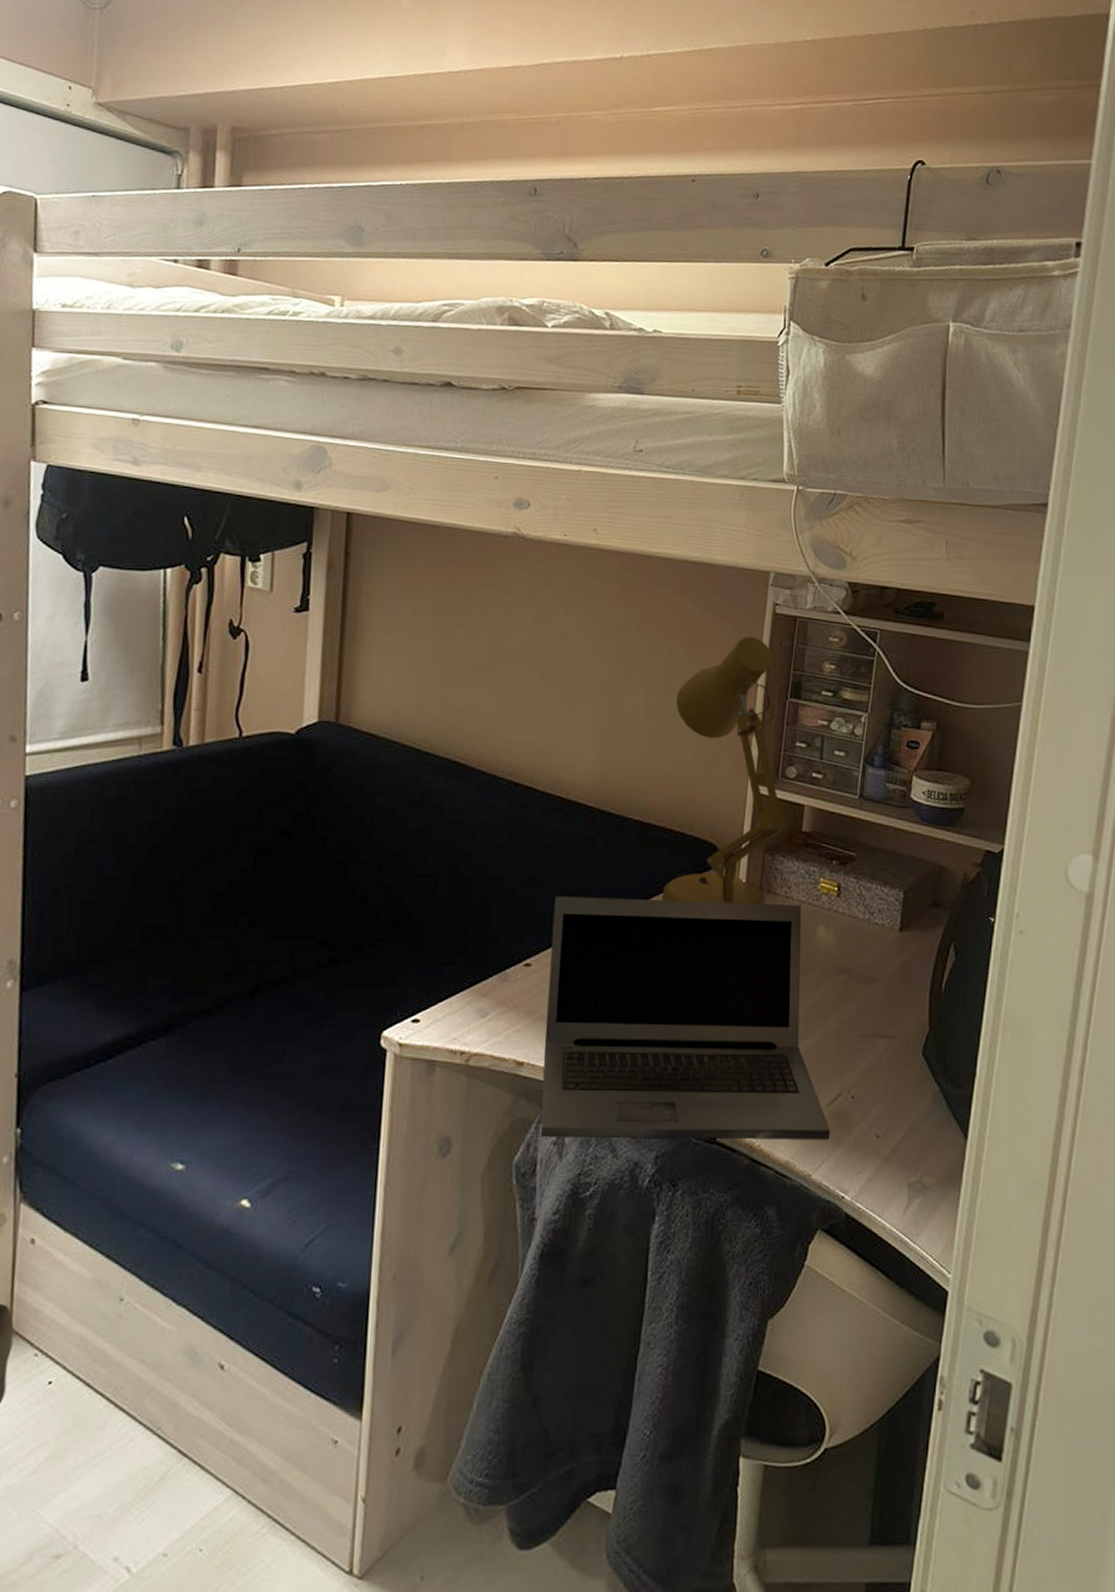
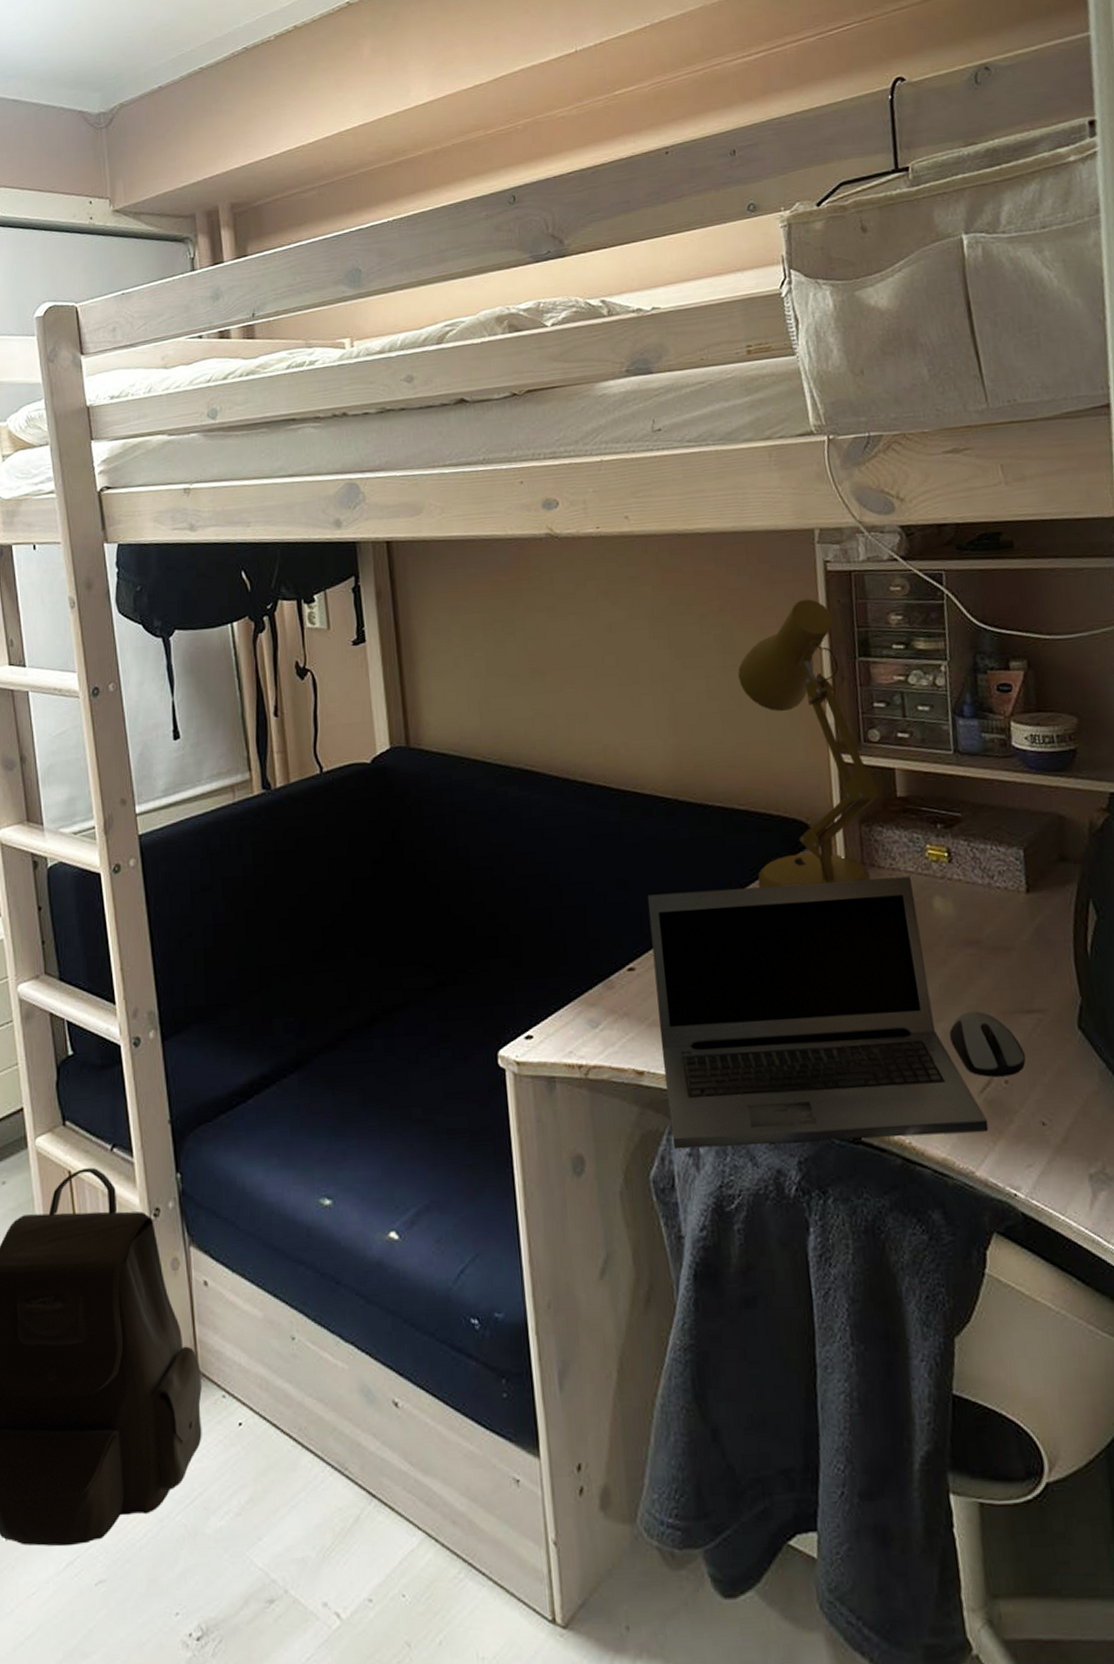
computer mouse: none [811,1032,873,1092] -> present [949,1011,1026,1078]

